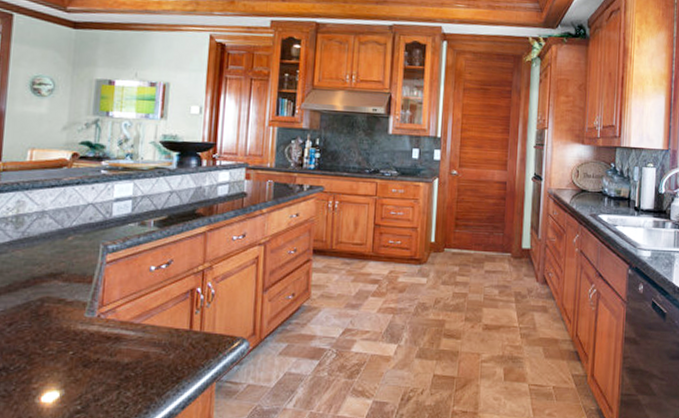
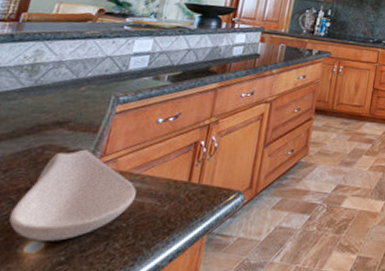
spoon rest: none [22,300,140,391] -> present [9,149,137,241]

